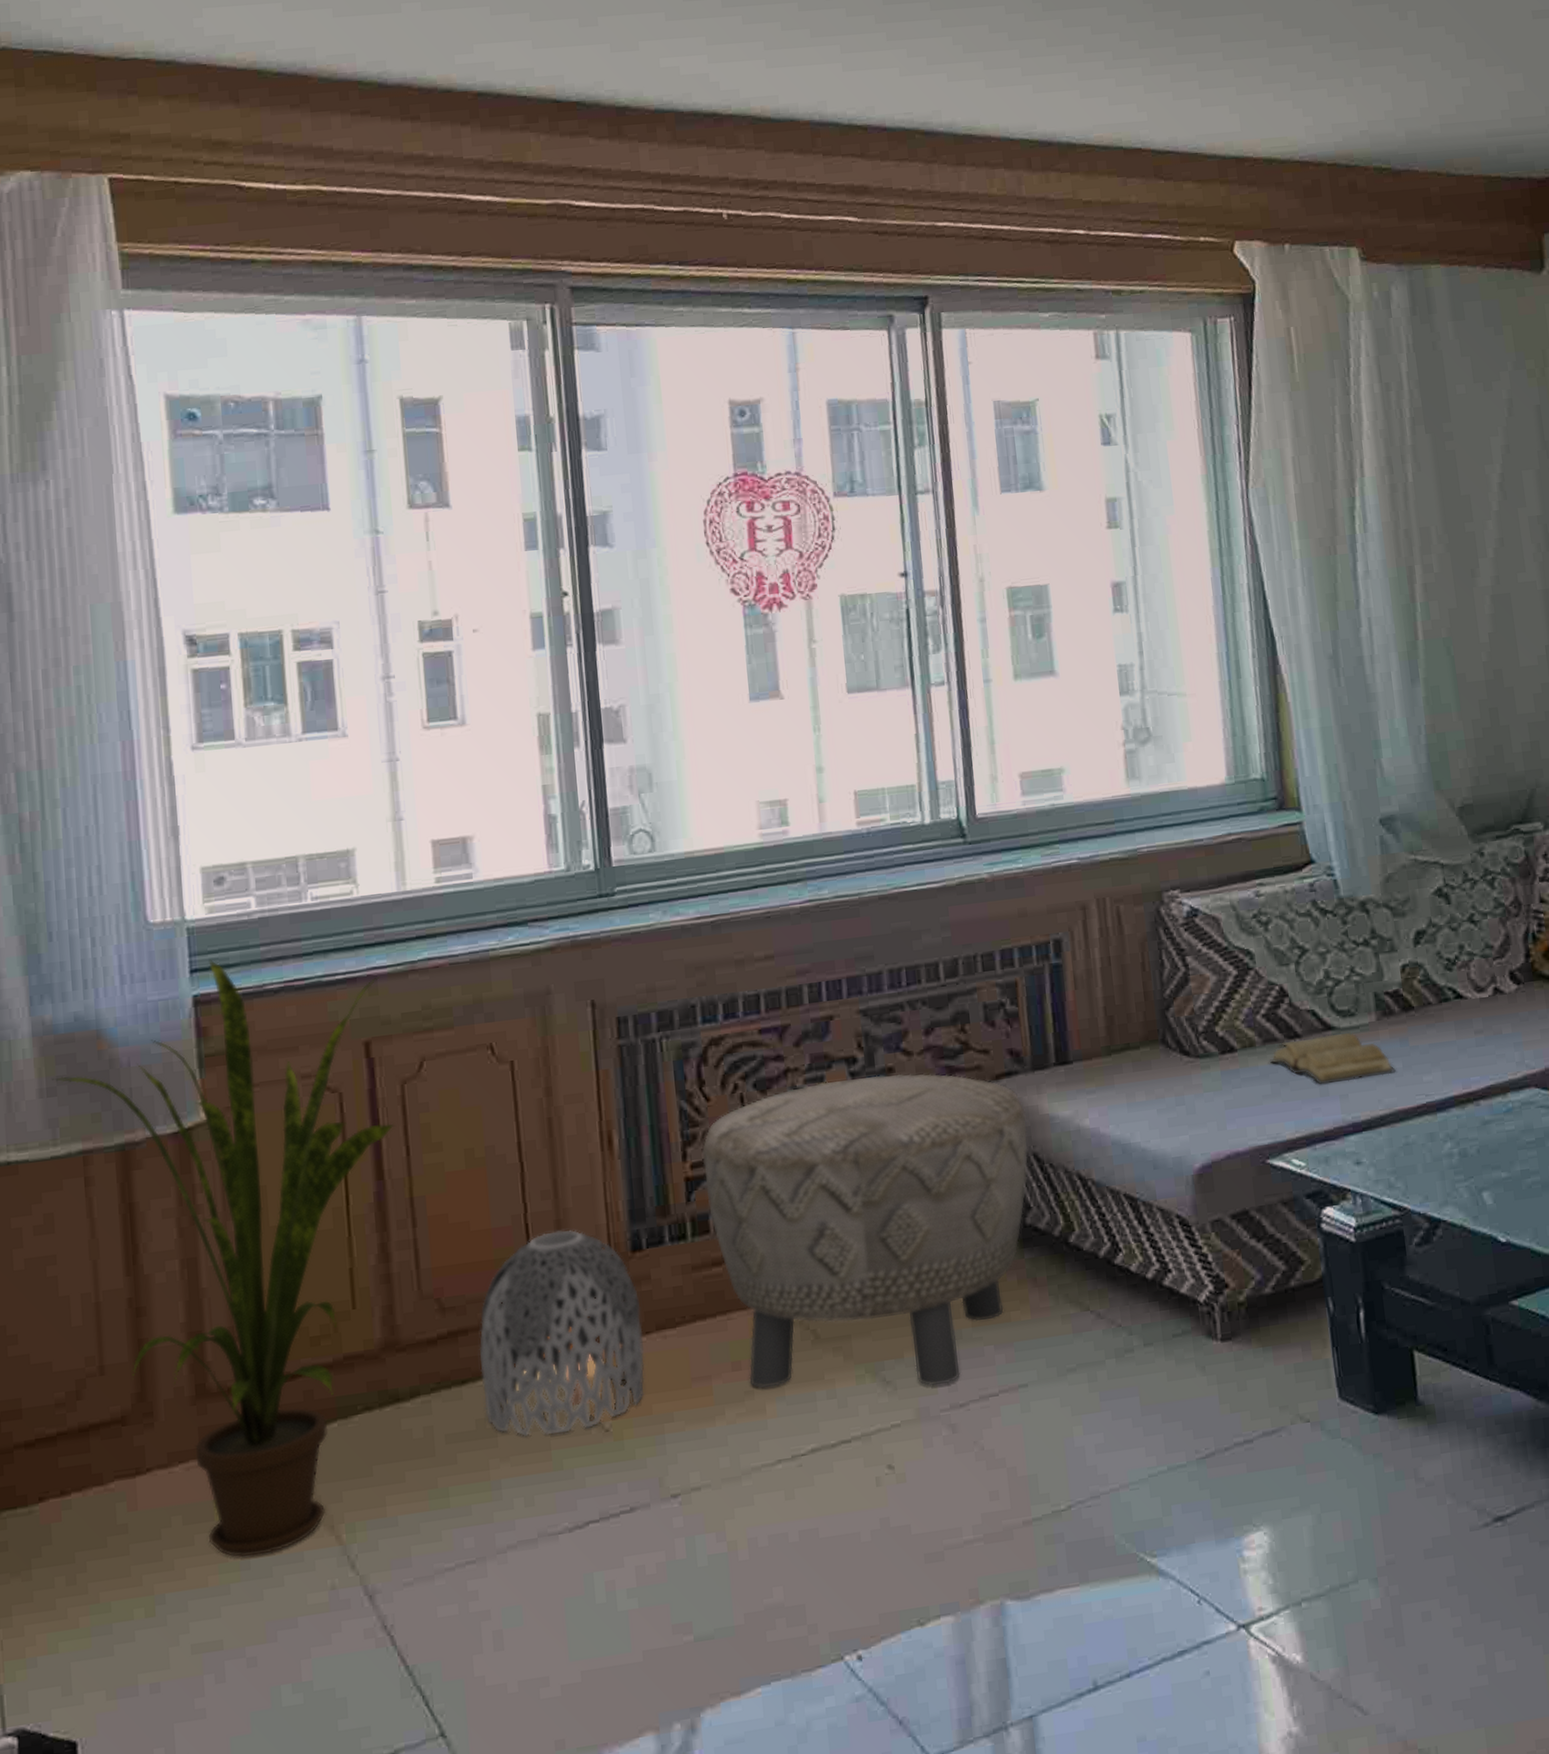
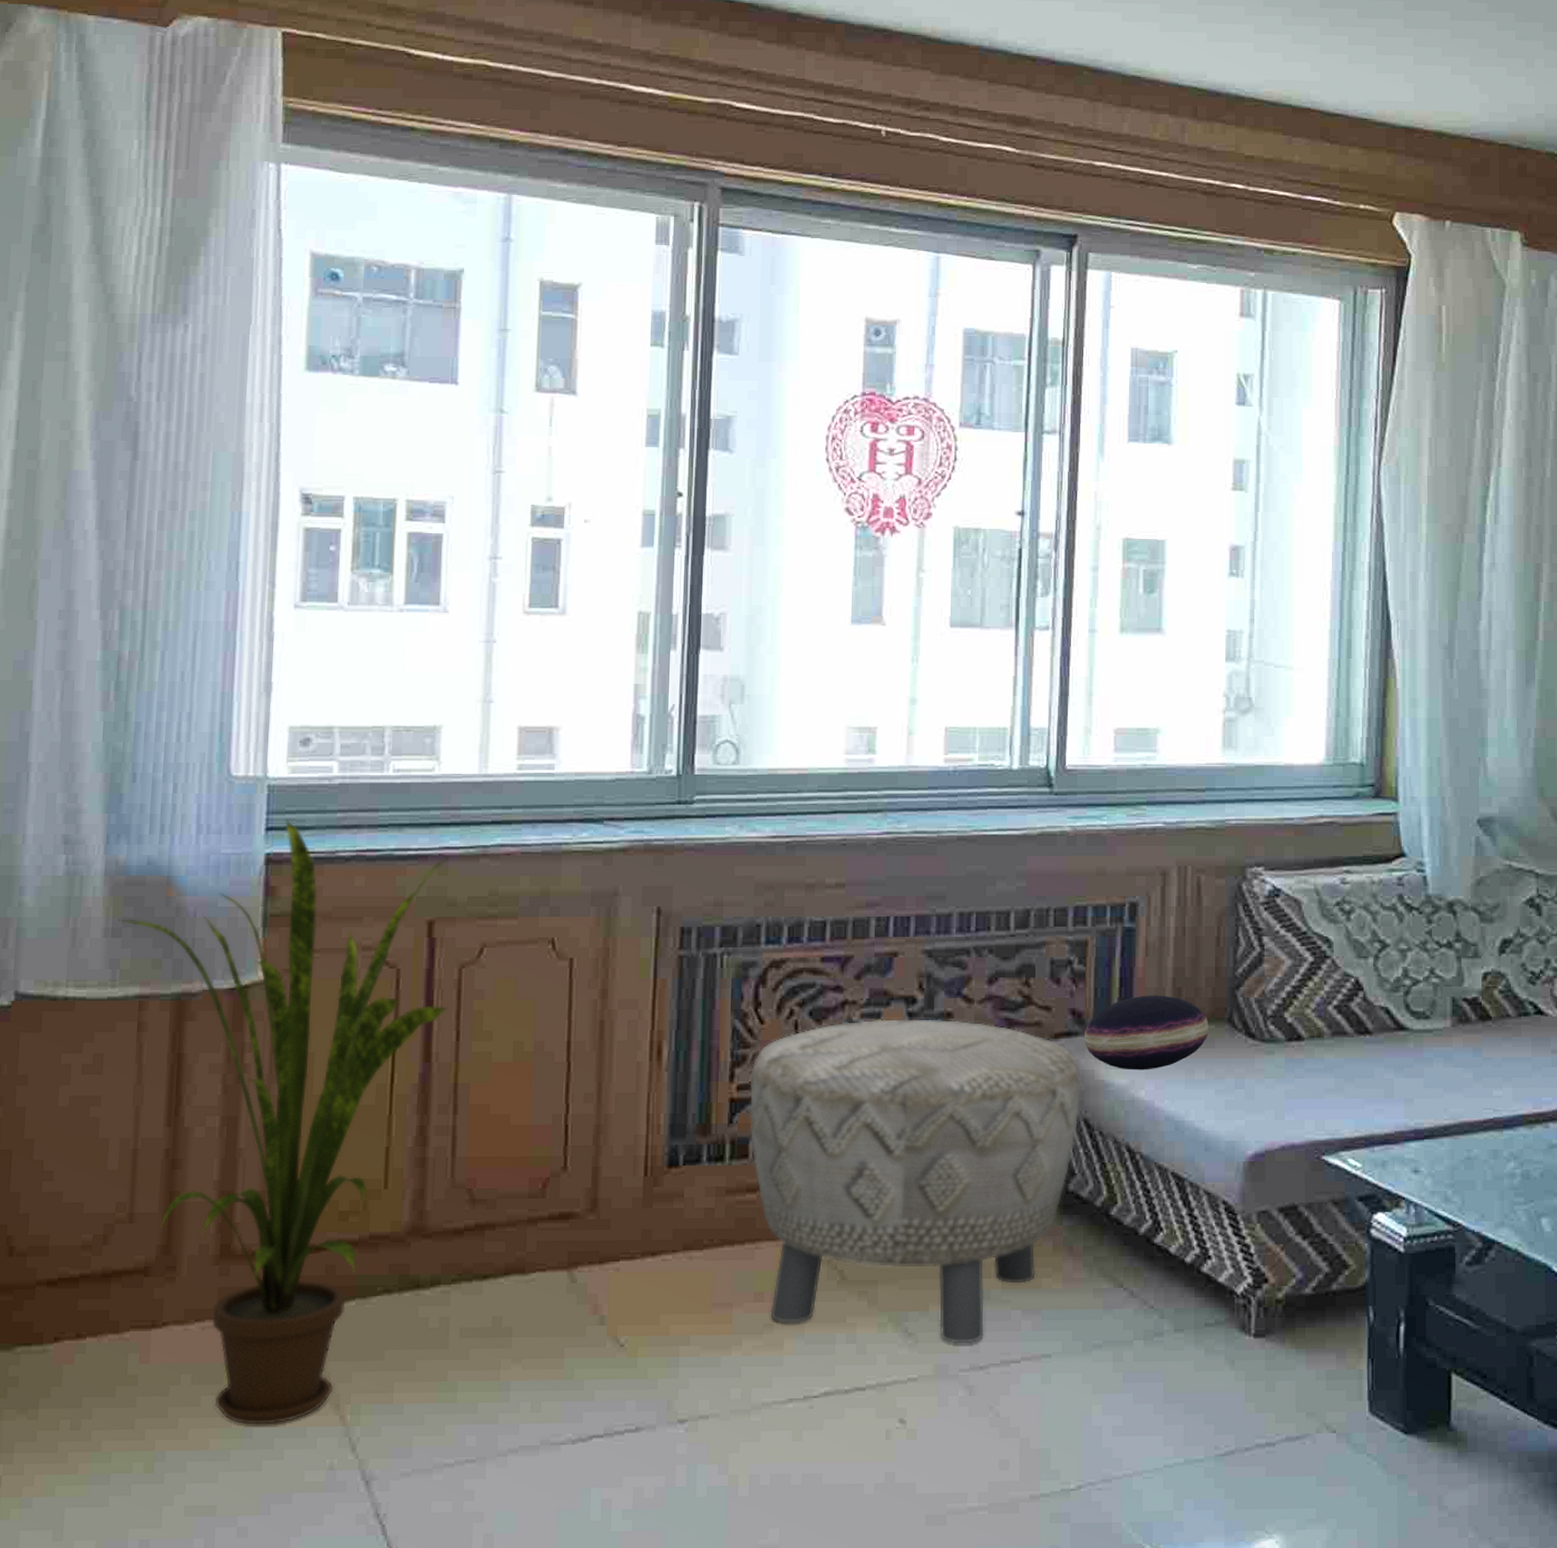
vase: present [479,1229,645,1436] -> none [503,1136,670,1342]
cushion: none [1023,1024,1145,1101] -> present [1084,995,1209,1071]
diary: present [1270,1032,1396,1085] -> none [1337,1035,1466,1086]

